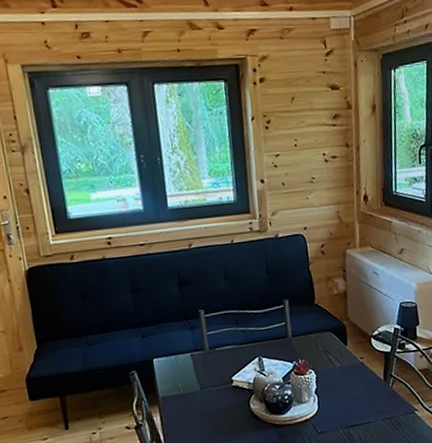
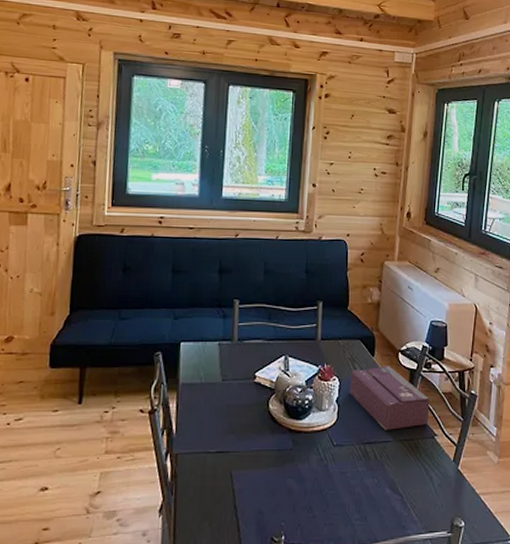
tissue box: none [326,352,408,412] -> present [350,366,430,430]

